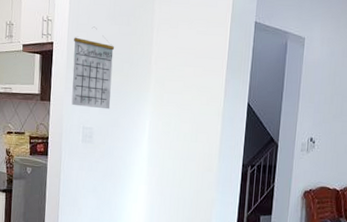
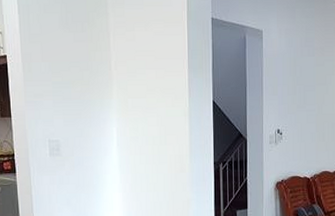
calendar: present [71,26,115,110] -> none [28,36,75,120]

